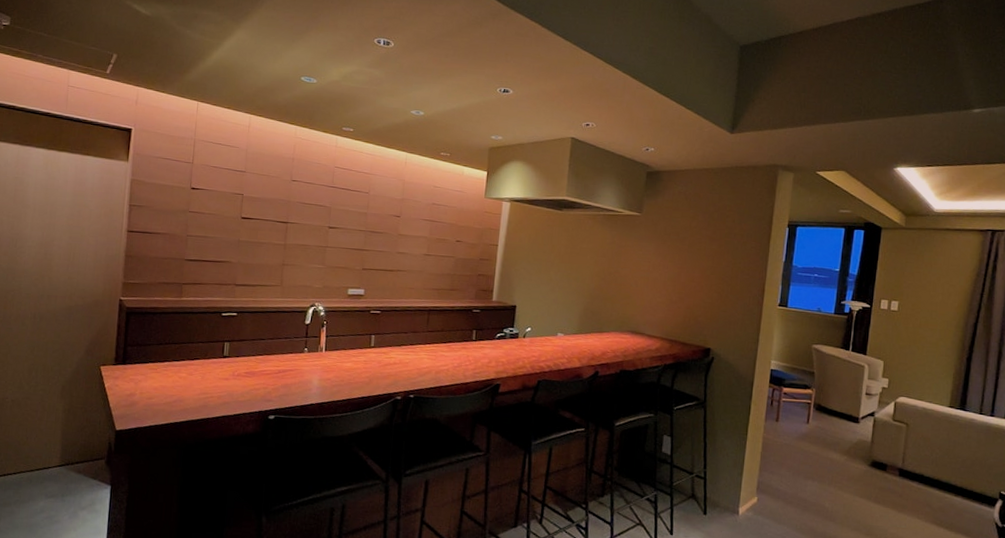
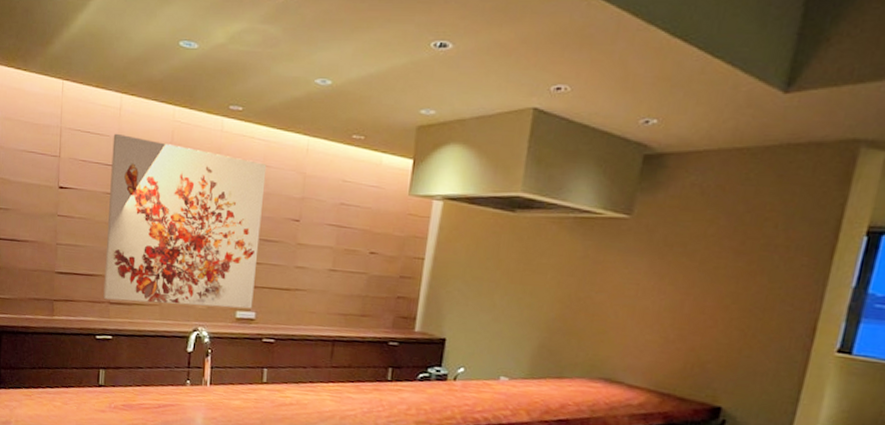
wall art: none [229,145,373,287] -> present [103,133,267,309]

